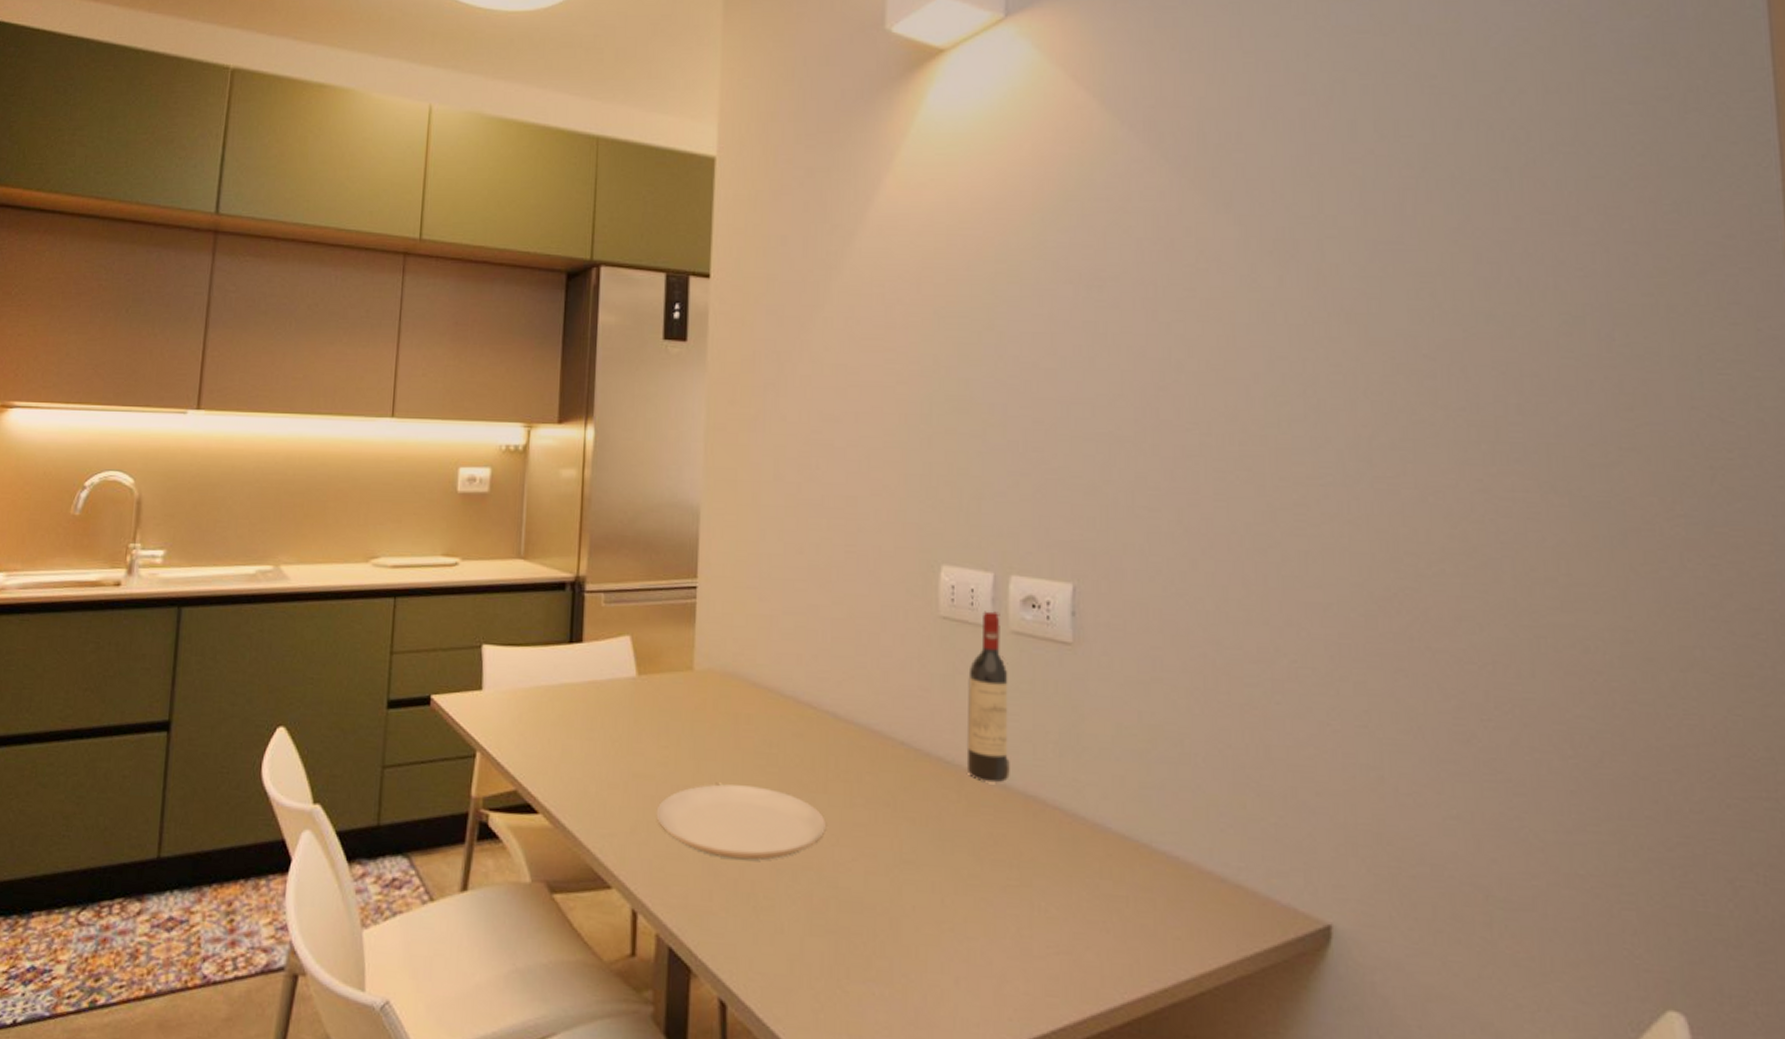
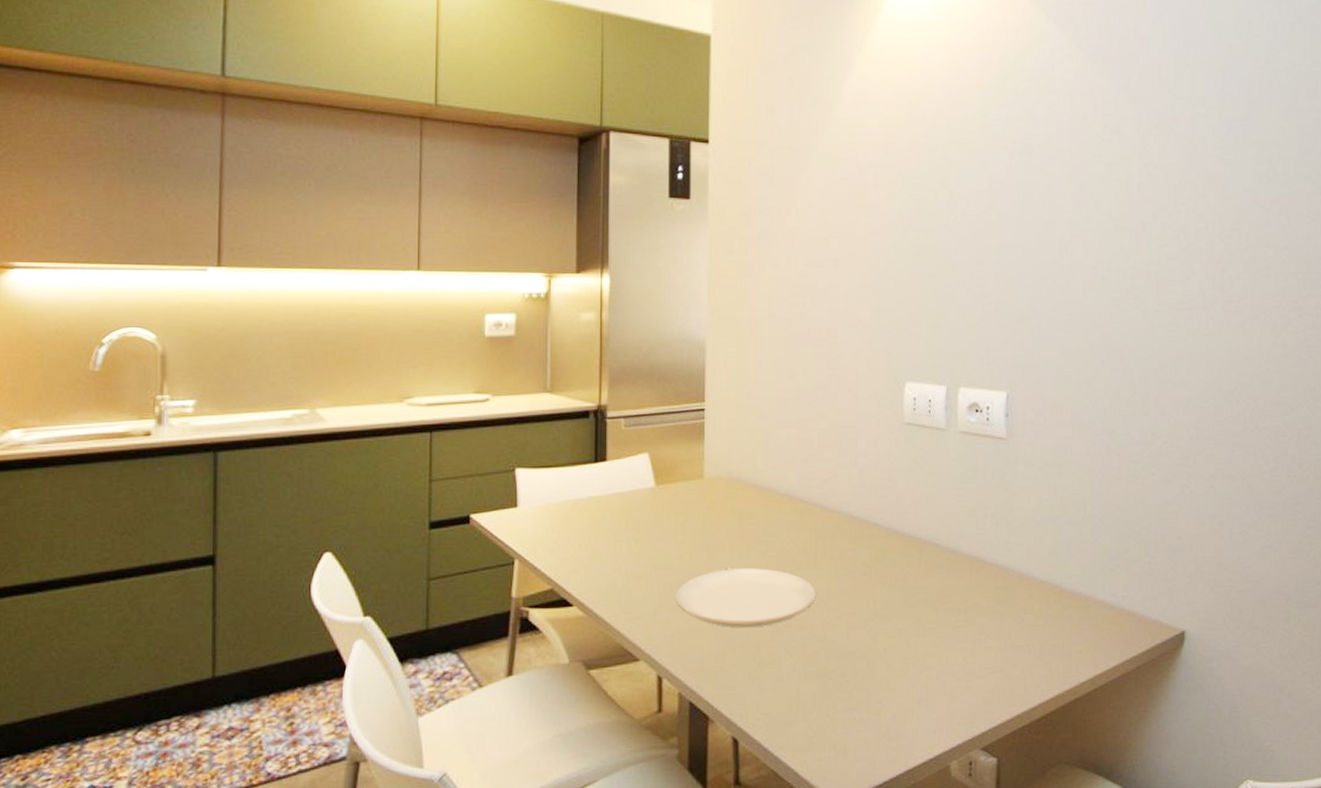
wine bottle: present [966,611,1011,783] -> none [925,416,960,550]

